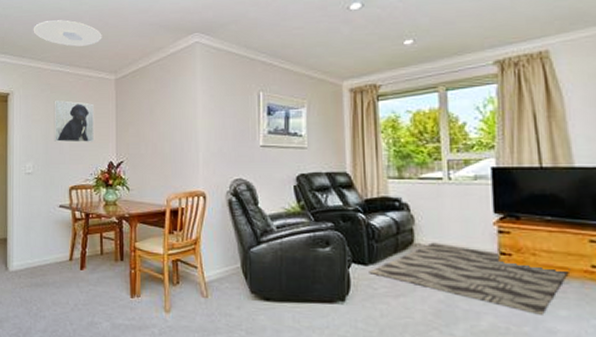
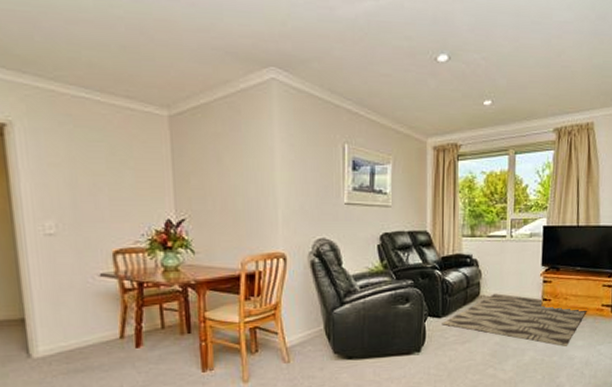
ceiling light: present [33,20,102,47] -> none [36,23,147,67]
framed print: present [54,99,94,143] -> none [80,137,143,195]

